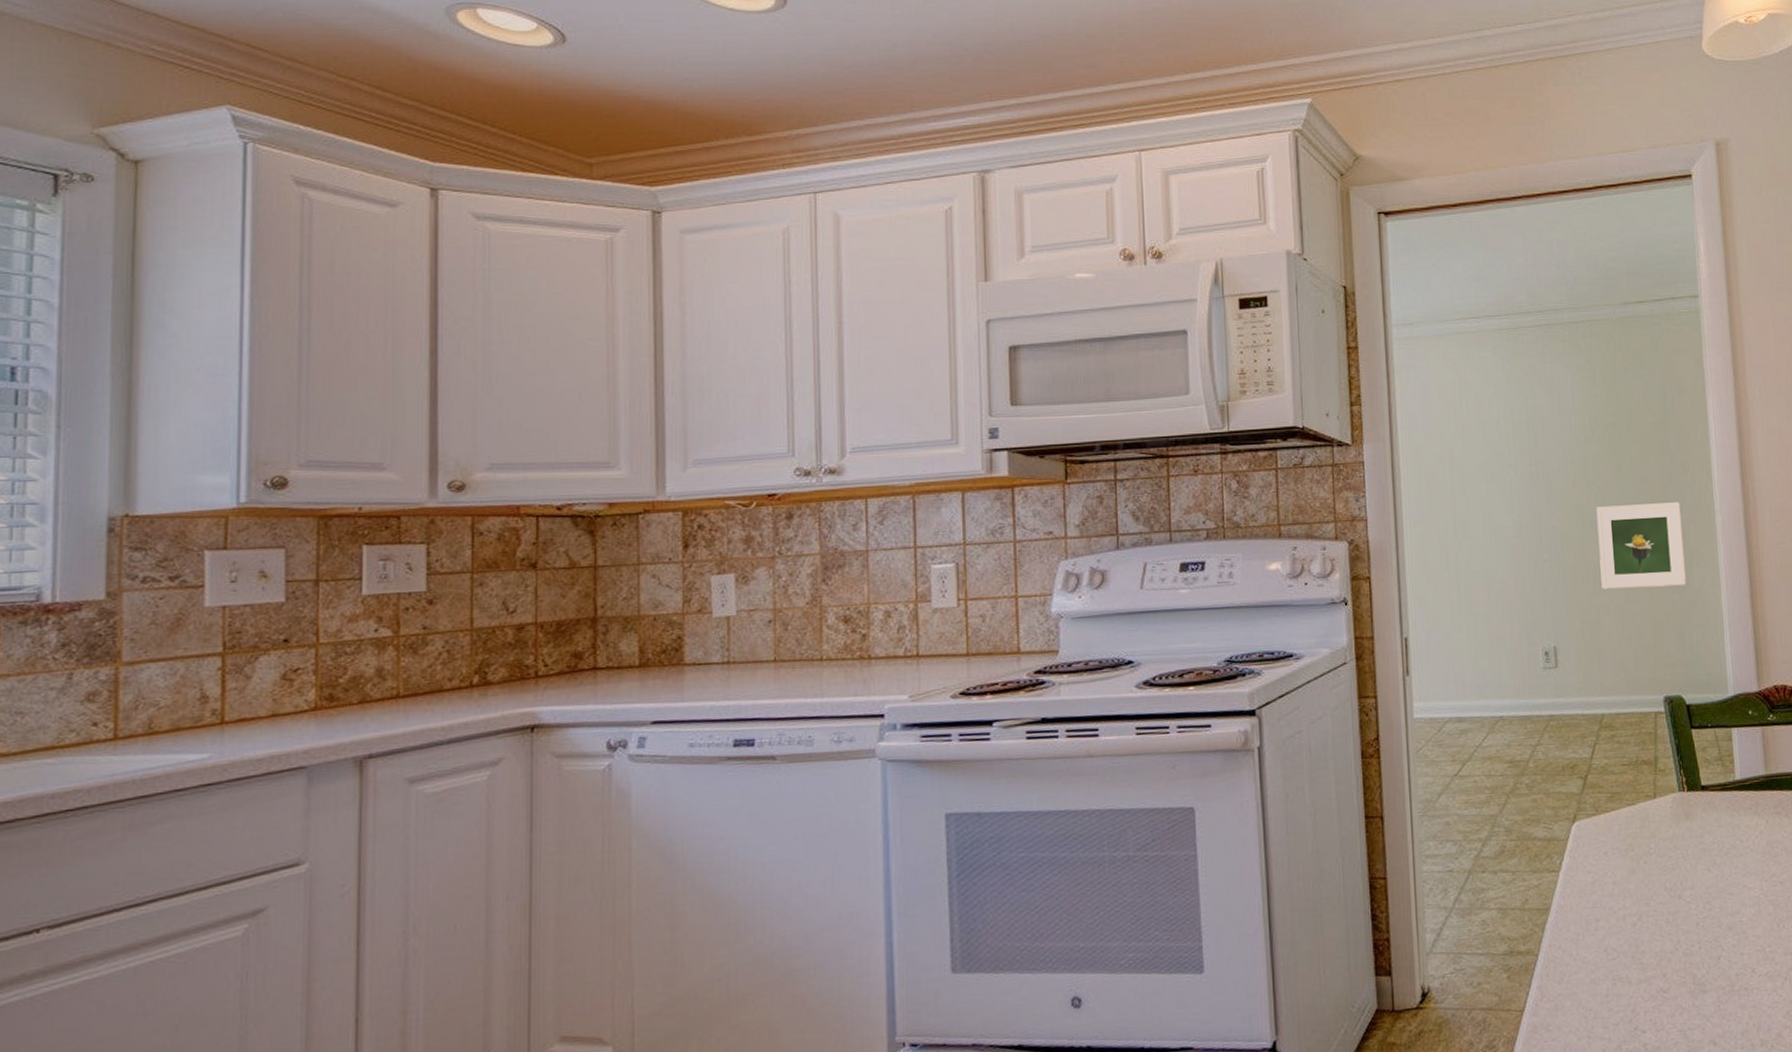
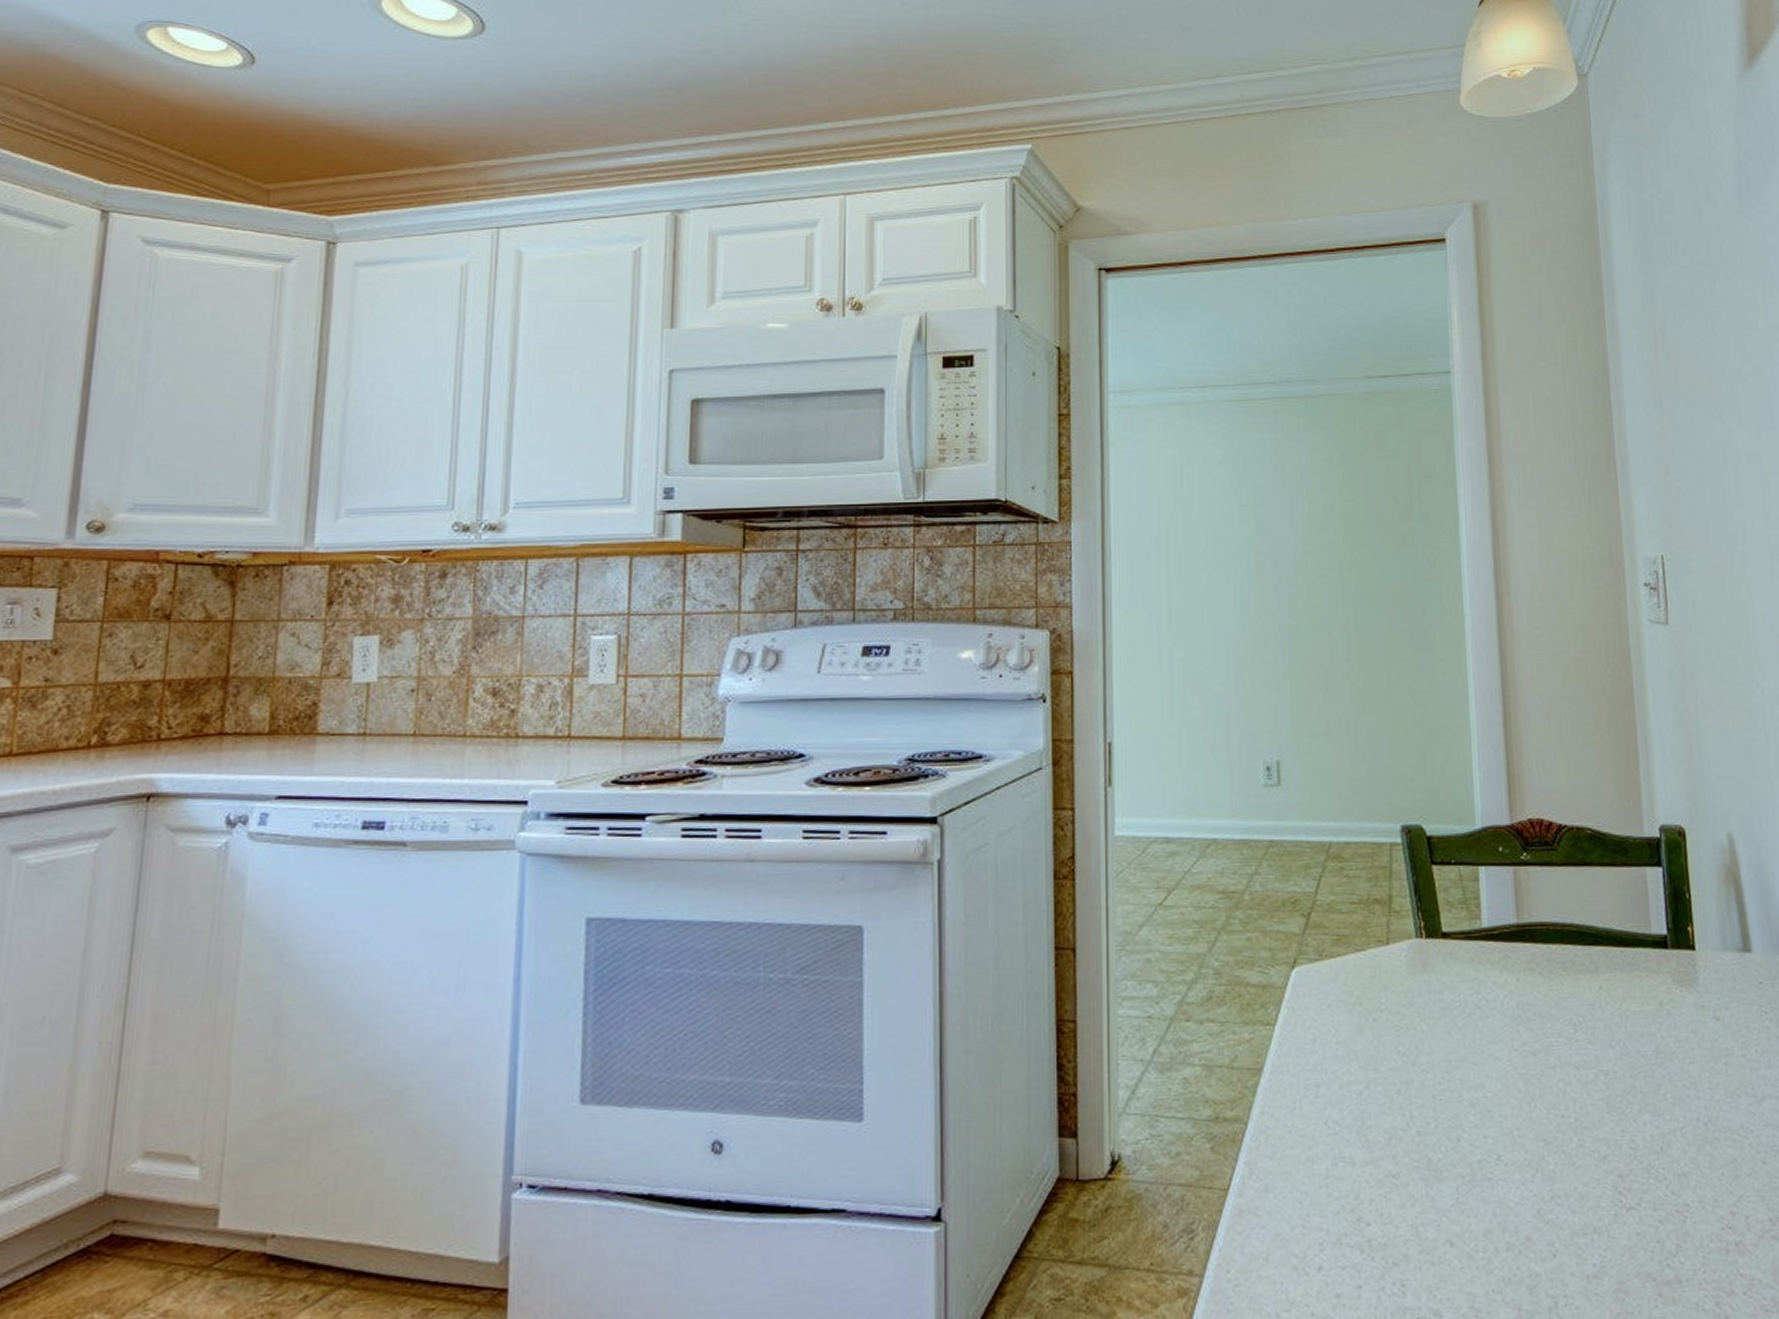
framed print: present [1596,502,1686,589] -> none [1329,602,1430,699]

